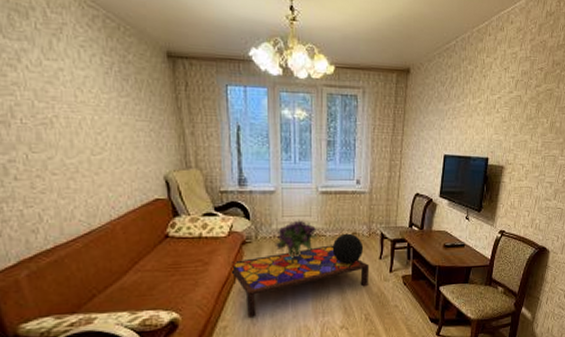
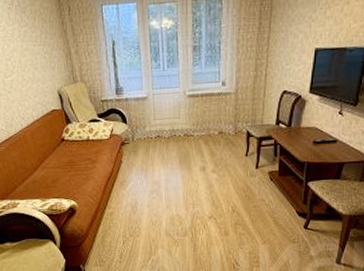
coffee table: present [232,245,370,317] -> none [114,144,236,206]
bouquet: present [275,220,318,258] -> none [149,122,186,156]
decorative sphere: present [332,233,364,264] -> none [200,132,230,161]

